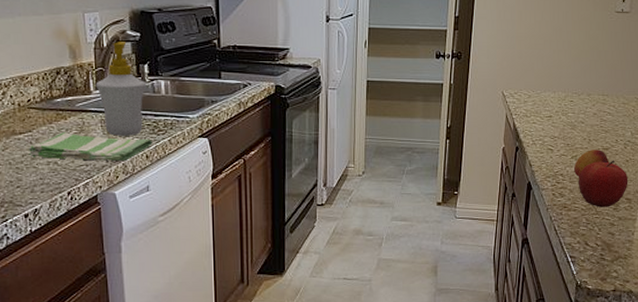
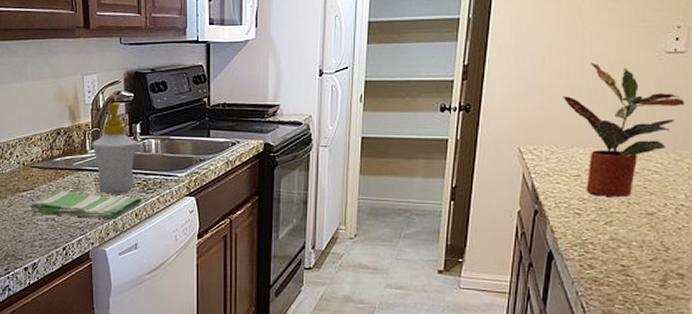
potted plant: none [537,18,629,135] -> present [562,62,684,198]
fruit: present [574,149,609,178] -> none [608,214,655,248]
fruit: present [578,160,628,207] -> none [613,227,681,283]

